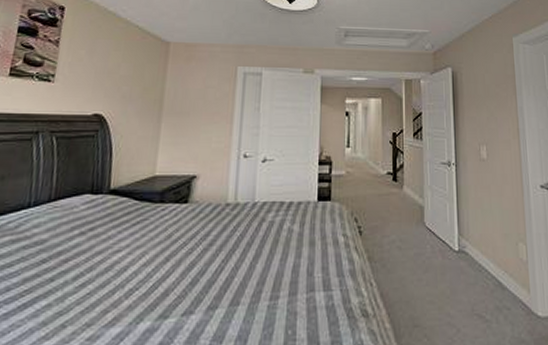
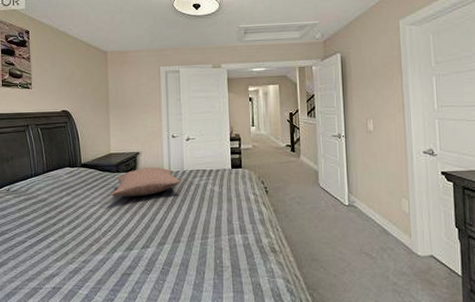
pillow: none [148,197,249,237] -> present [111,167,180,196]

